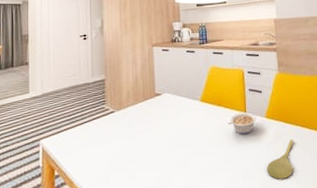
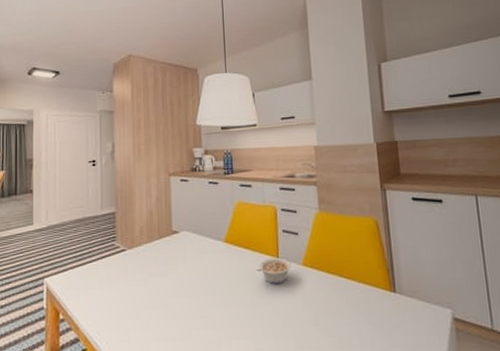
spoon: present [267,139,294,179] -> none [303,293,337,341]

